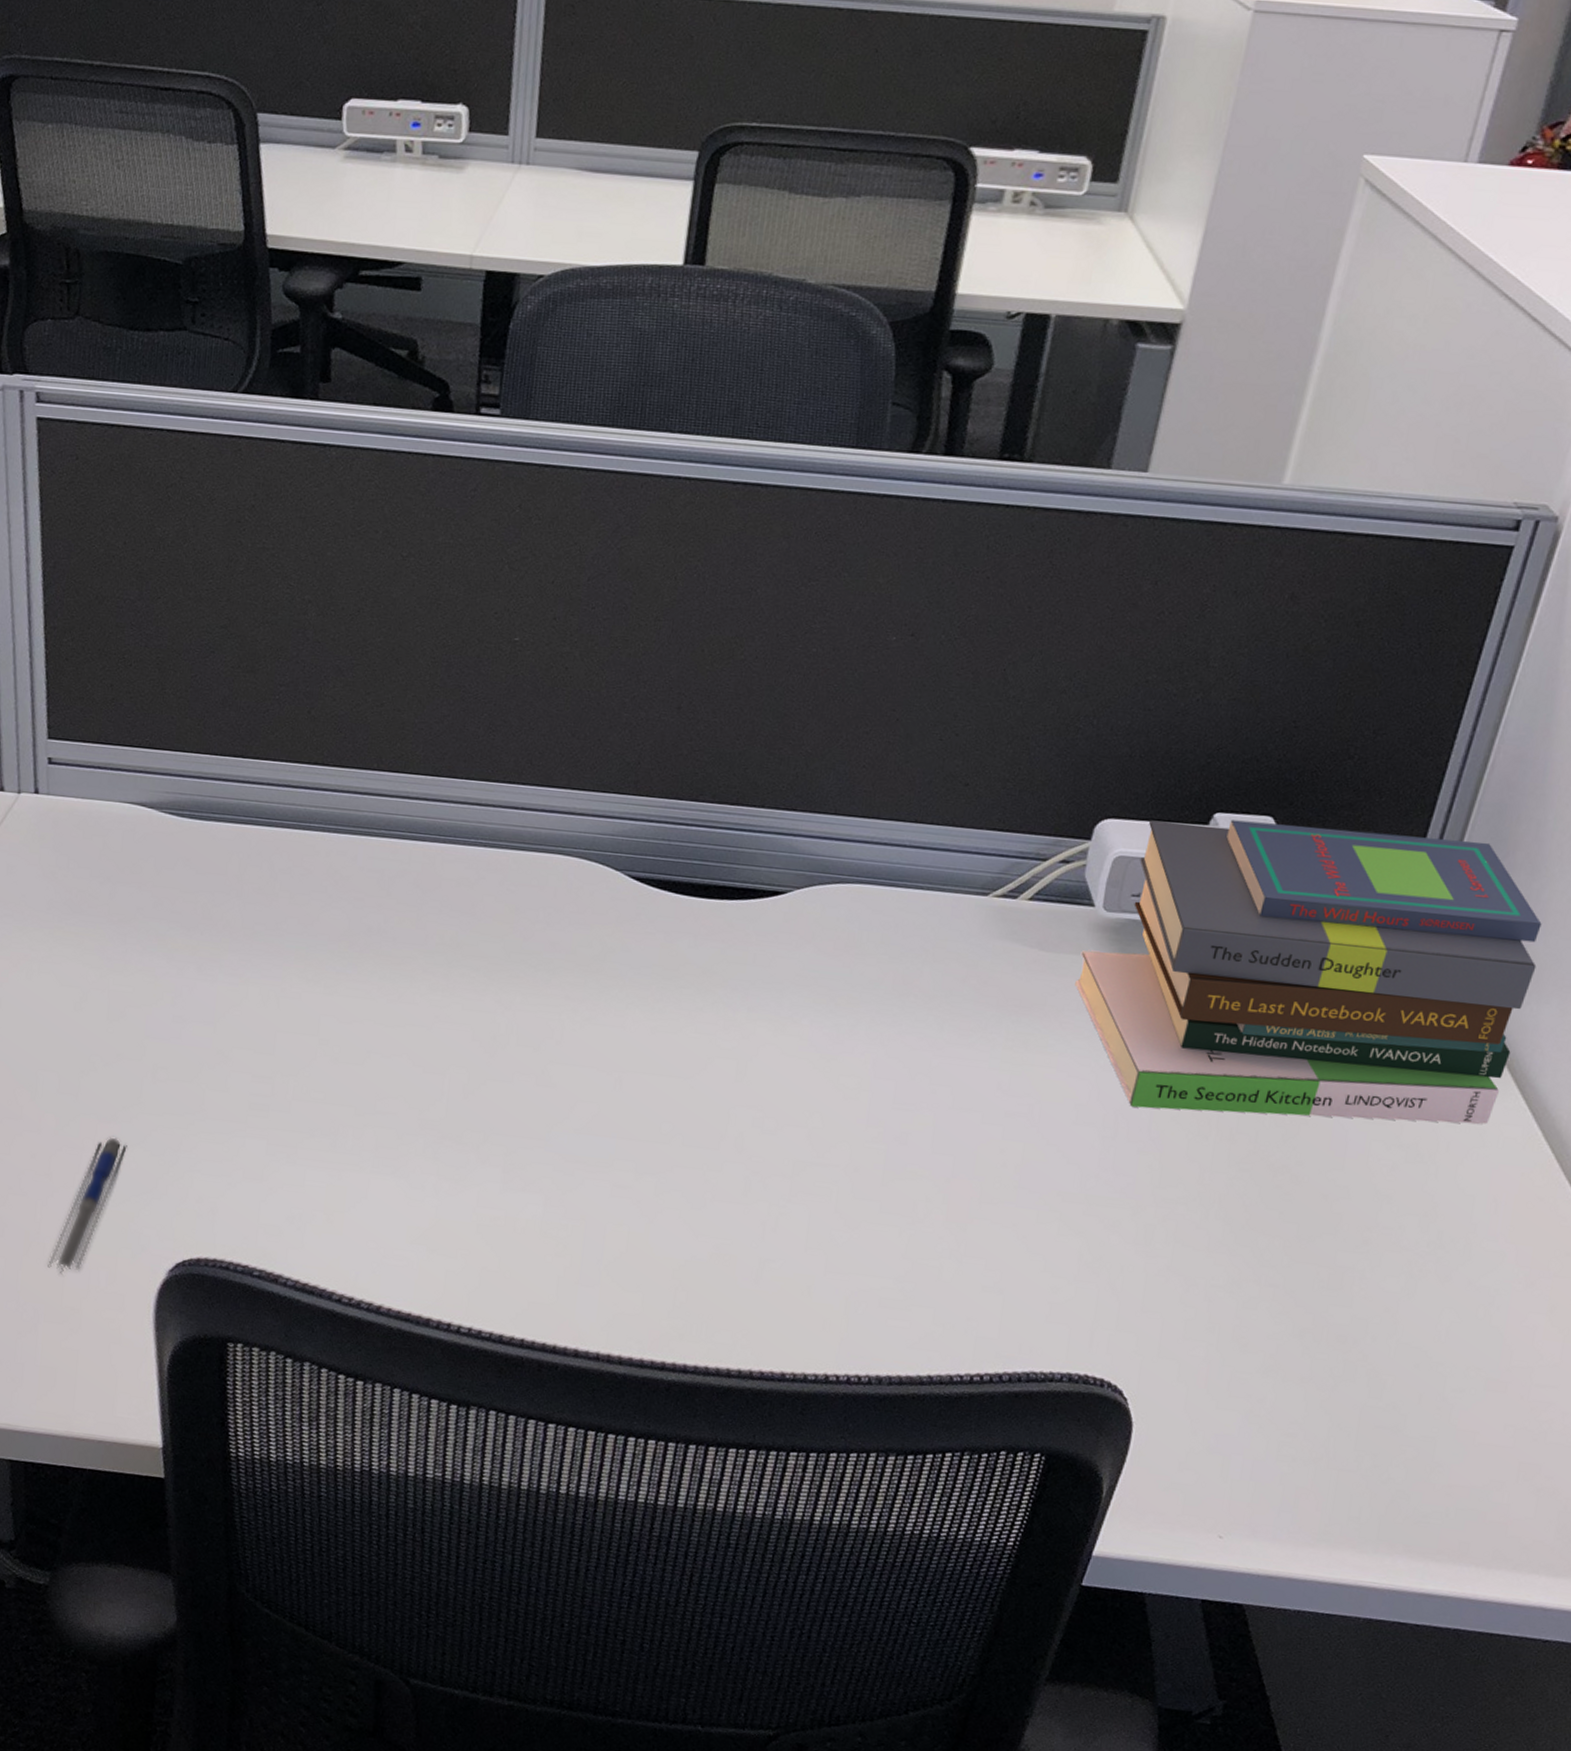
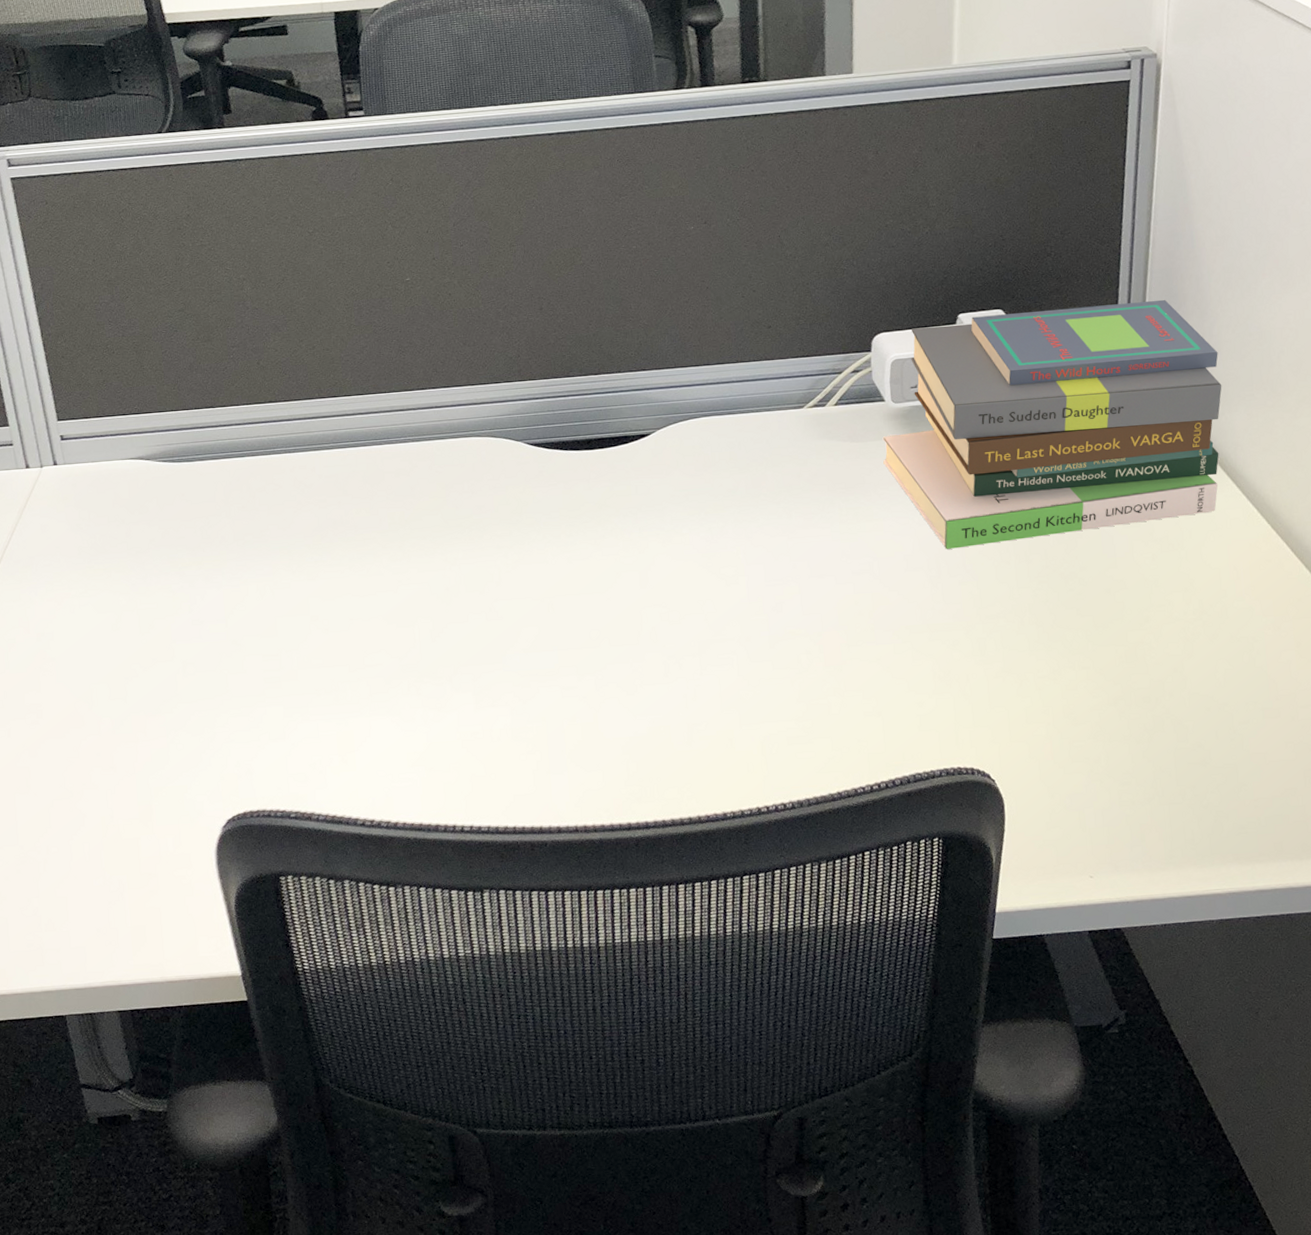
pen: present [47,1137,127,1275] -> none [124,727,173,847]

